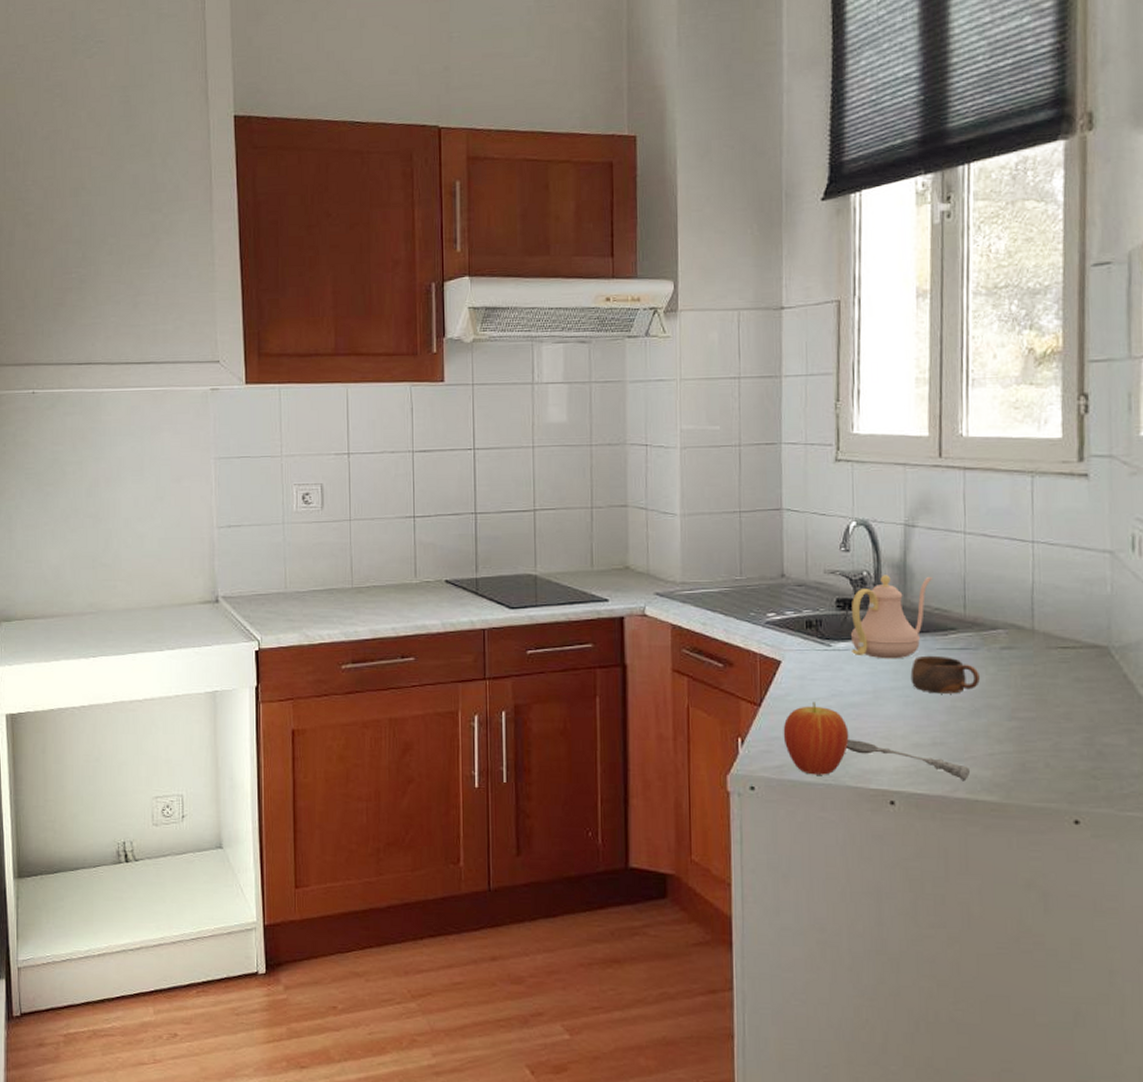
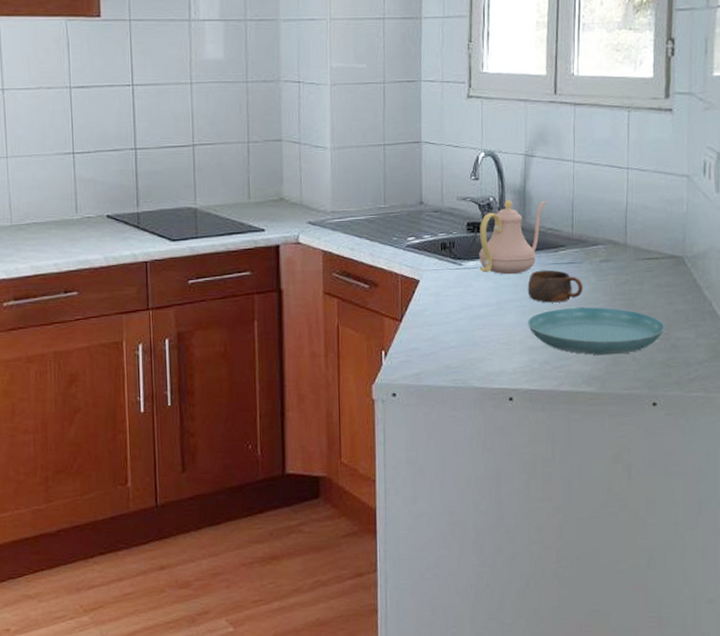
fruit: present [783,701,849,775] -> none [421,315,476,380]
soupspoon: present [846,738,970,780] -> none [474,346,573,376]
saucer: none [912,701,1087,759] -> present [528,307,665,355]

